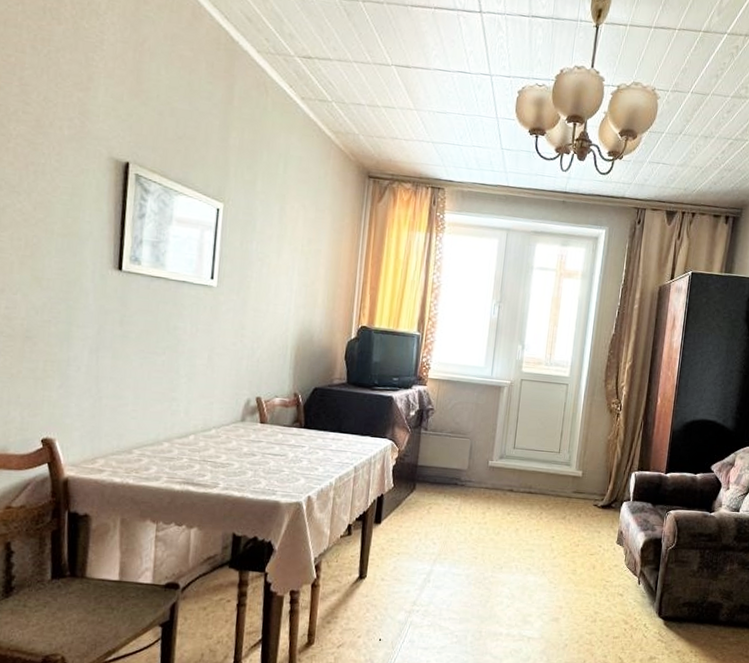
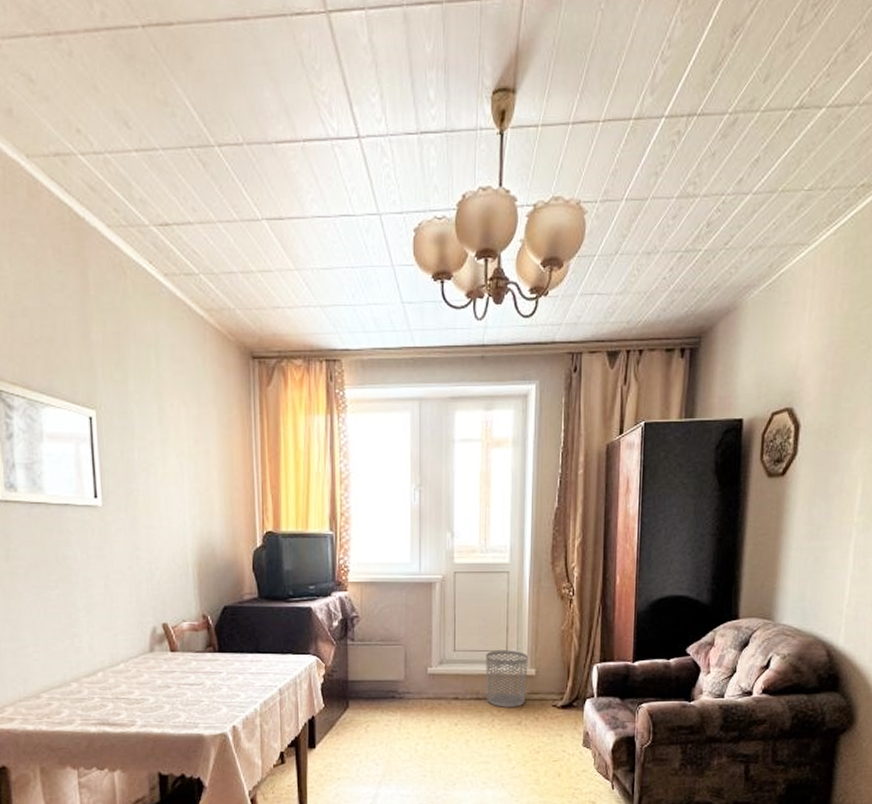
waste bin: none [538,451,578,504] -> present [486,650,529,707]

